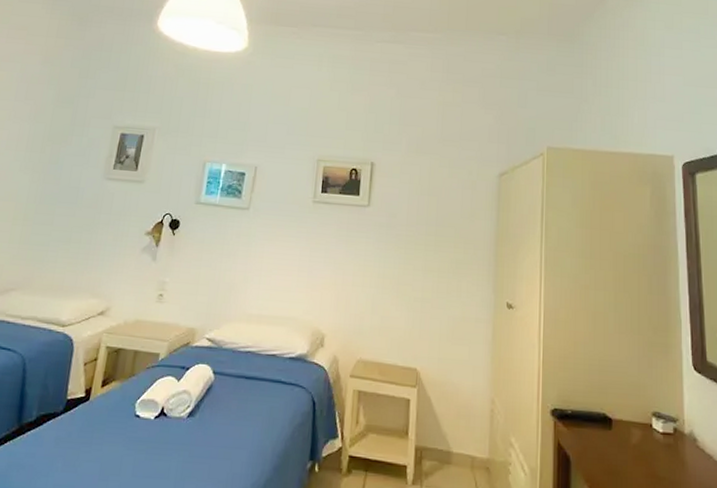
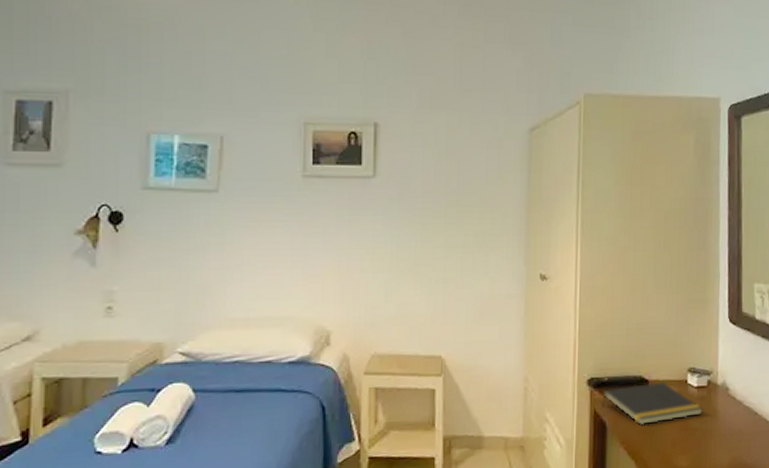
notepad: none [566,421,671,466] -> present [602,382,704,426]

